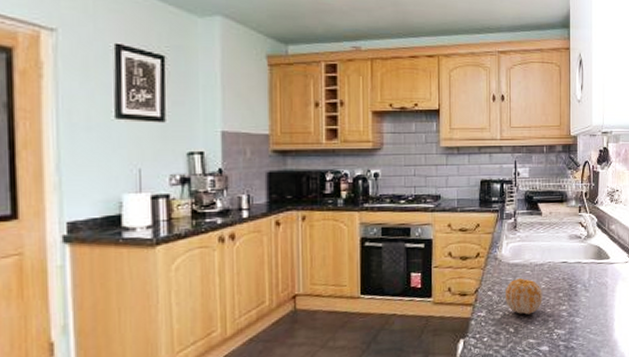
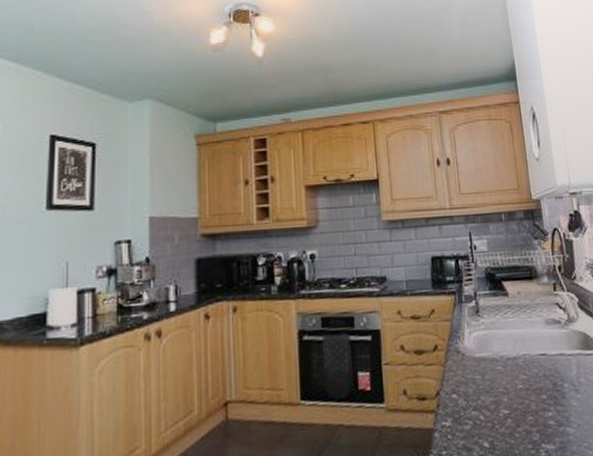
fruit: present [504,278,543,315] -> none [472,376,522,424]

